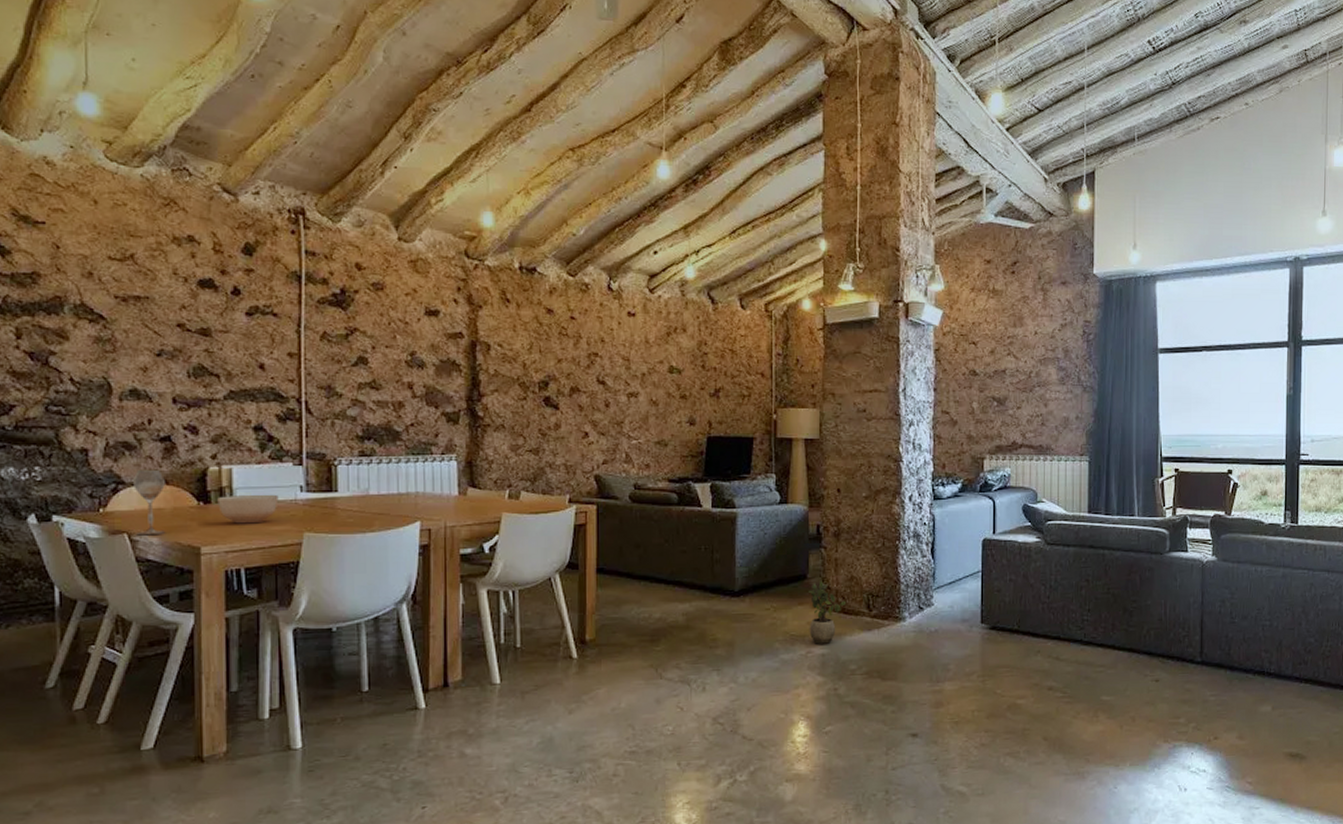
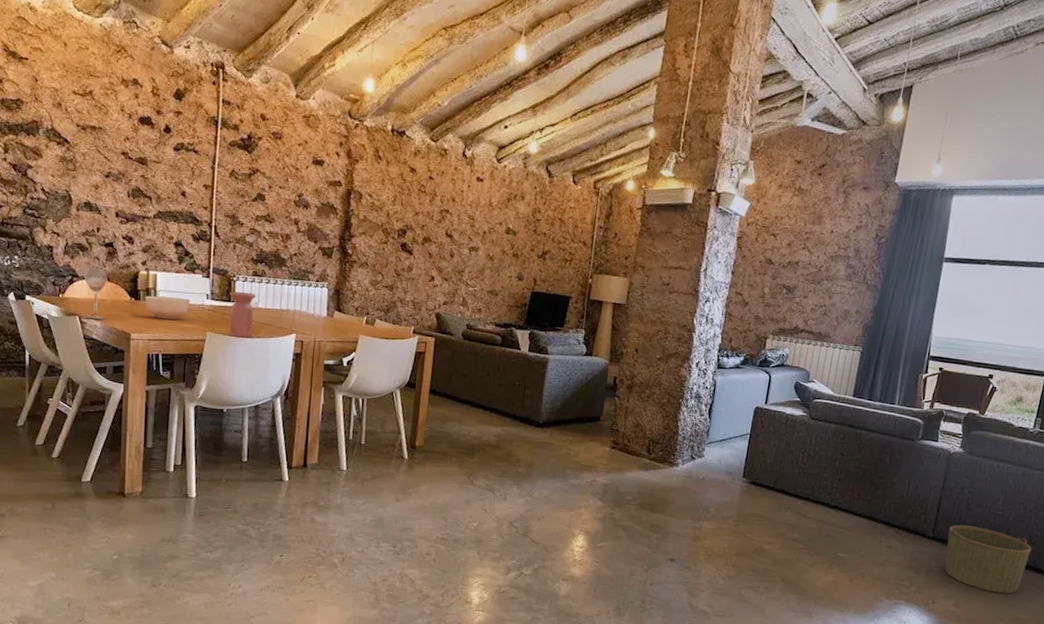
vase: none [330,478,365,535] -> present [230,291,256,339]
potted plant: present [807,581,847,644] -> none [596,424,631,476]
basket: none [1216,642,1308,716] -> present [944,524,1032,594]

